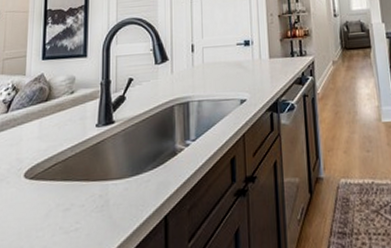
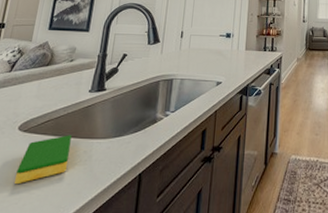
dish sponge: none [28,178,83,239] -> present [15,135,72,184]

